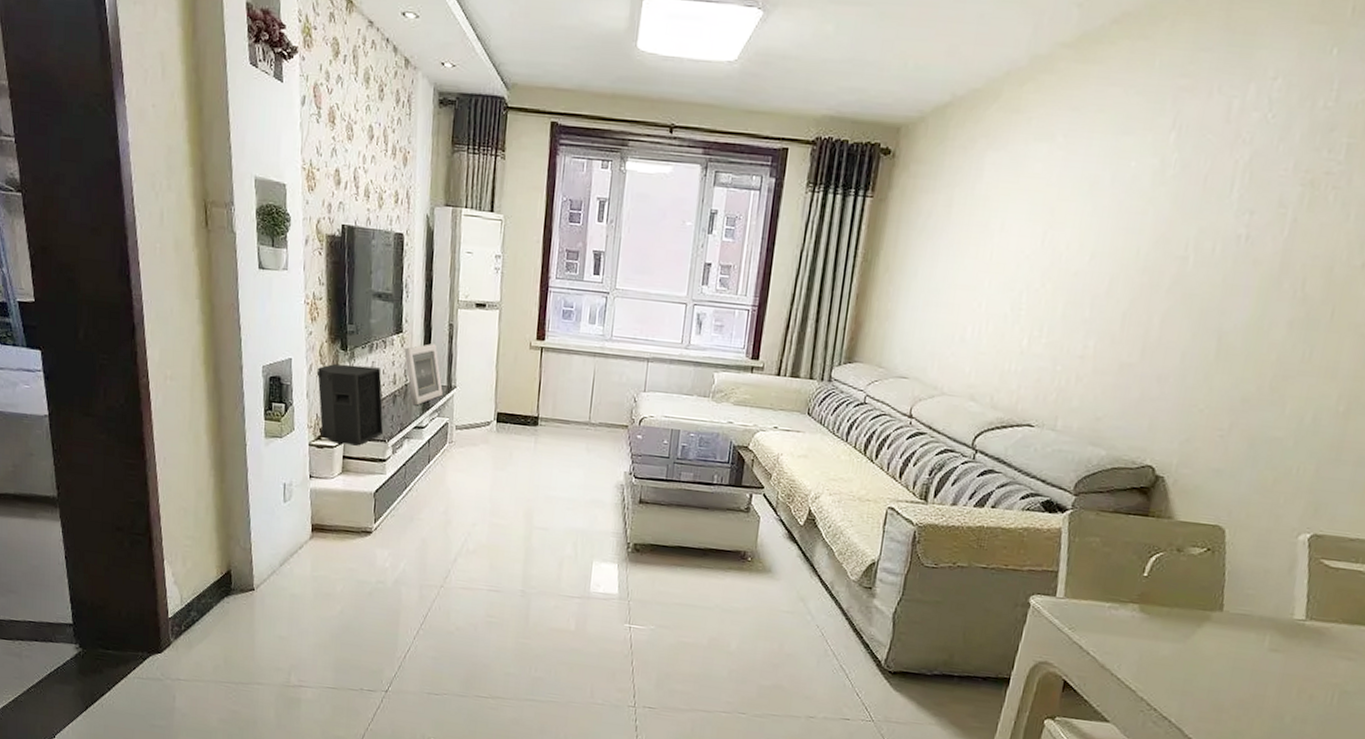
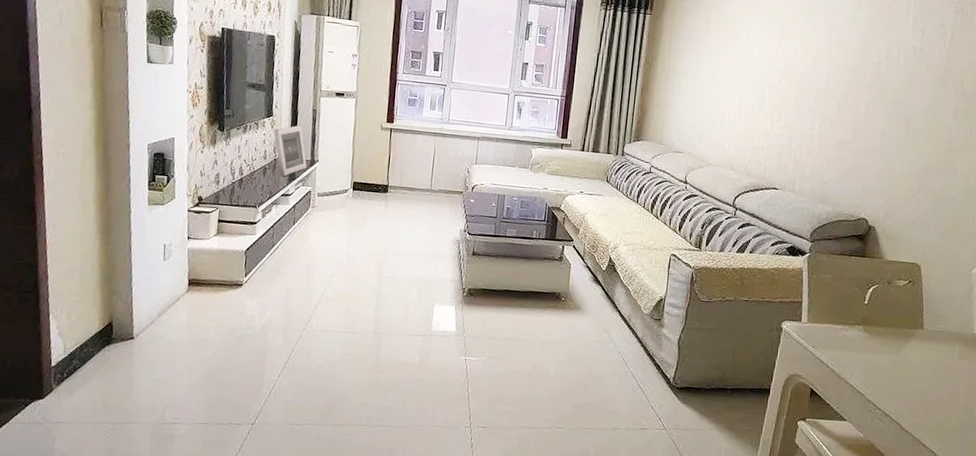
speaker: present [316,364,383,446] -> none [196,142,255,211]

